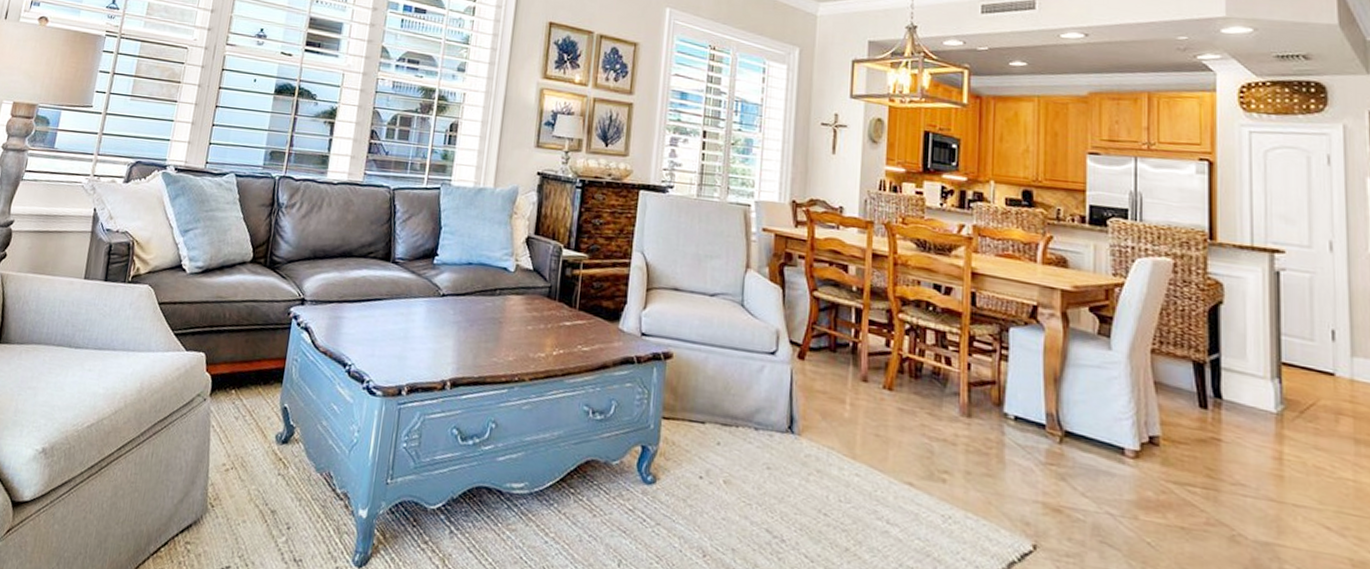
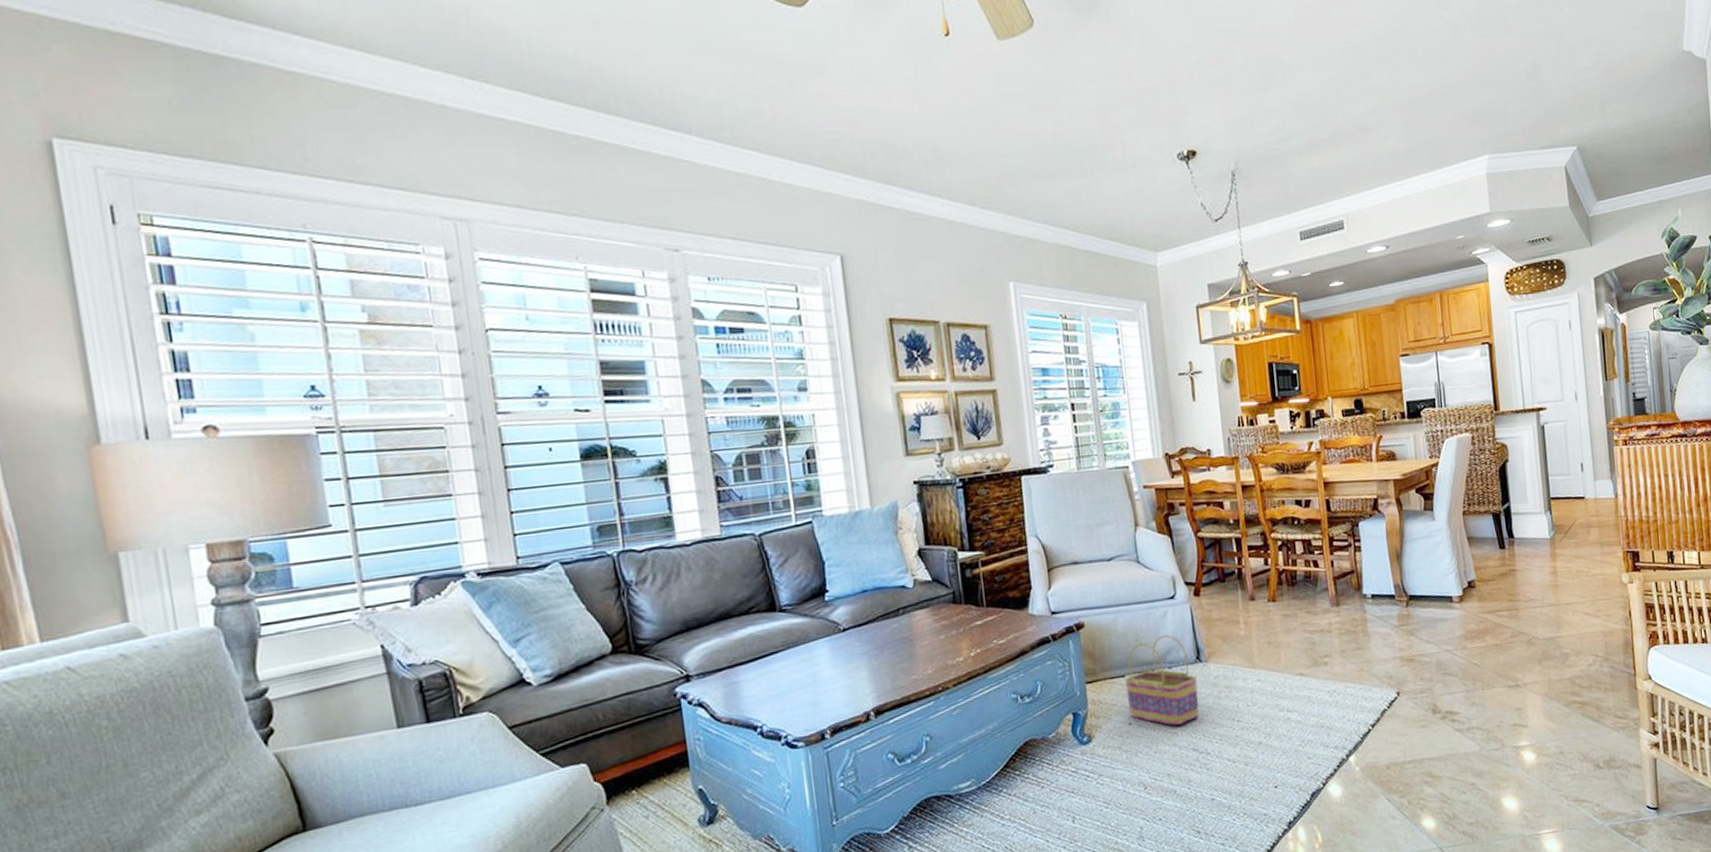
basket: none [703,390,786,498] -> present [1125,634,1199,726]

